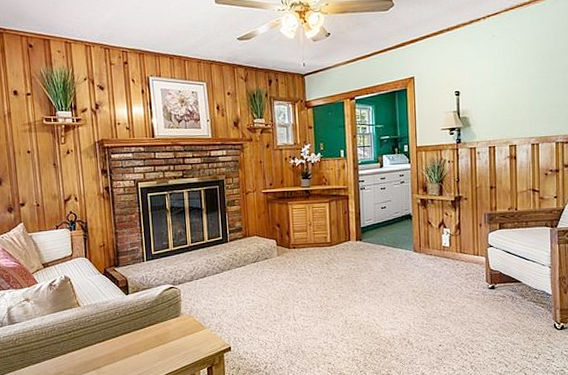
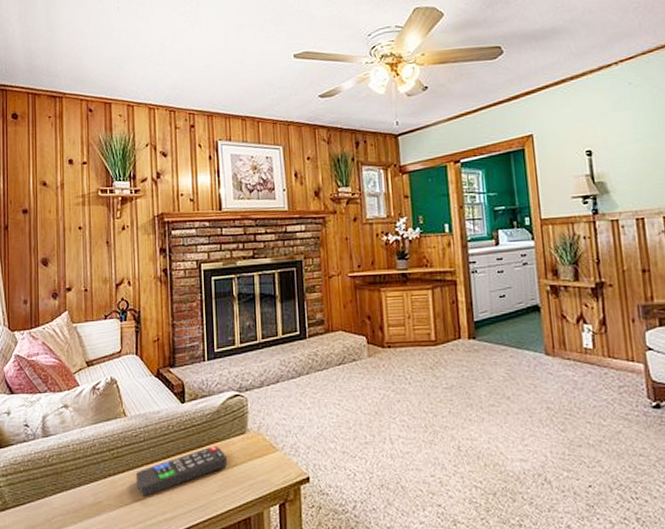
remote control: none [90,326,166,366] -> present [135,445,228,496]

